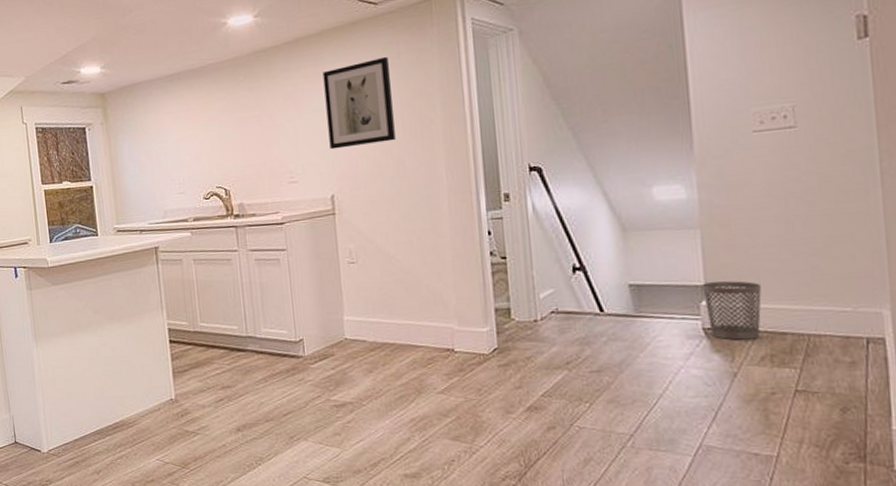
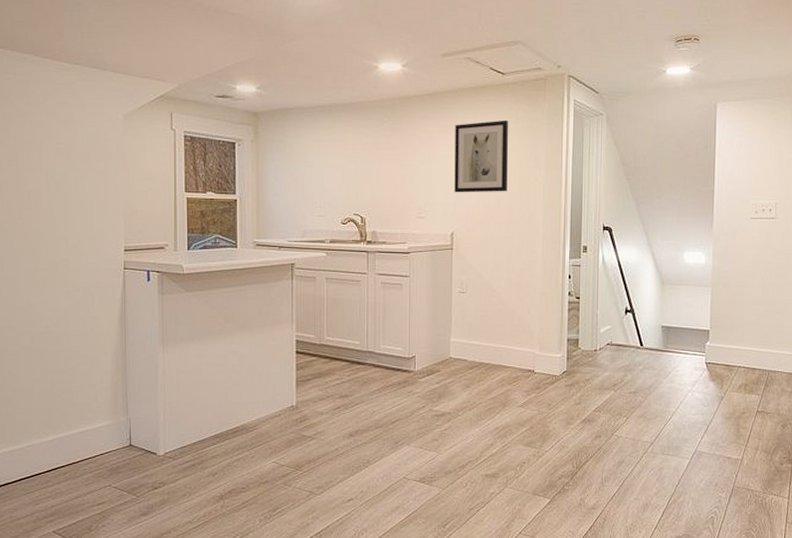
wastebasket: present [702,281,762,340] -> none [708,328,744,372]

